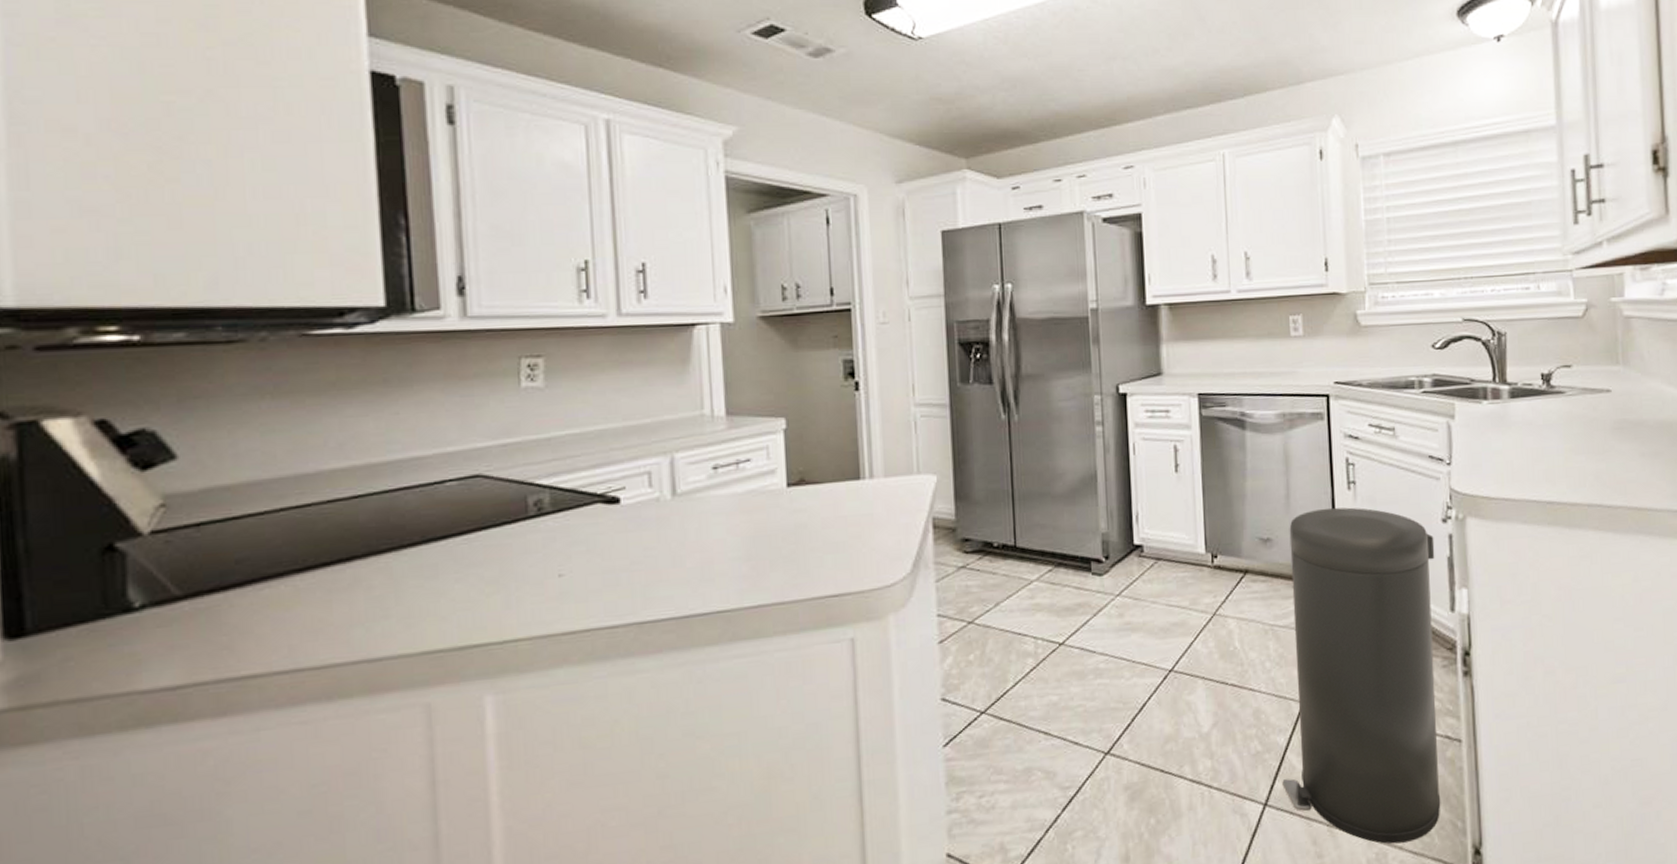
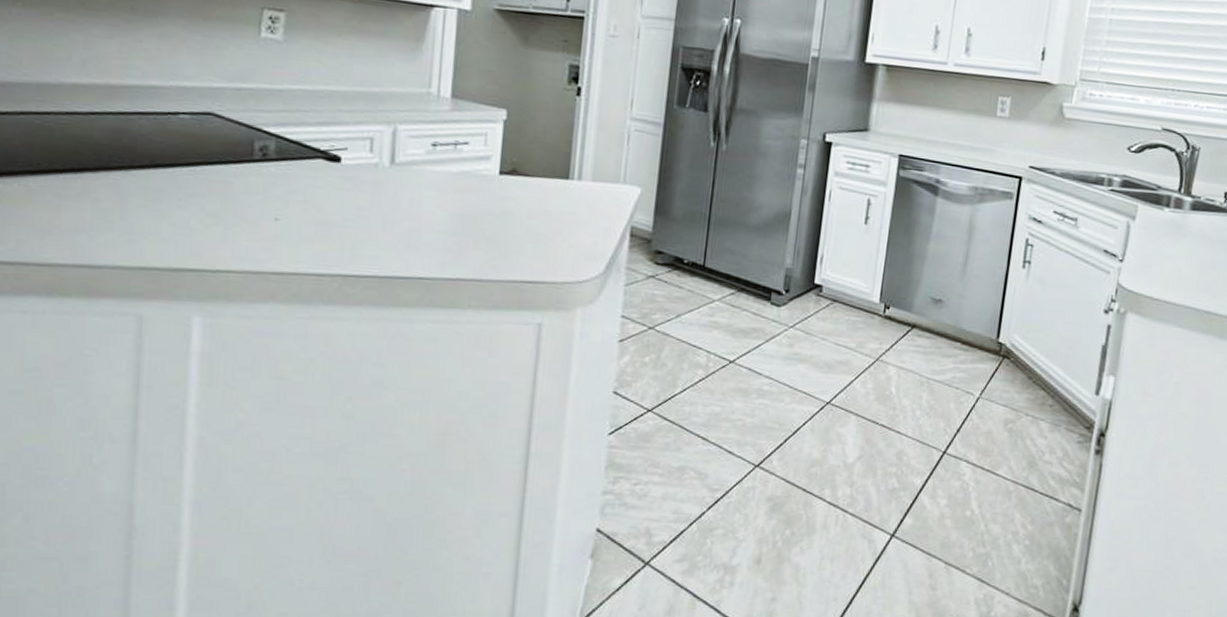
pedal bin: present [1282,507,1441,844] -> none [911,281,1094,590]

